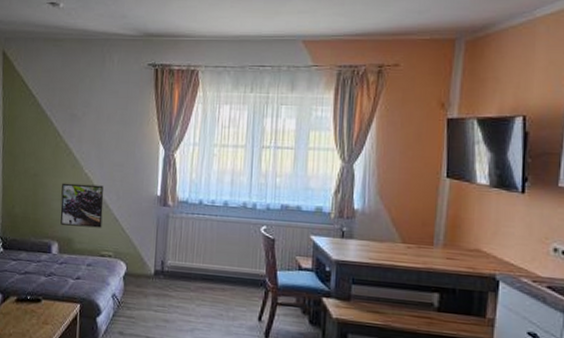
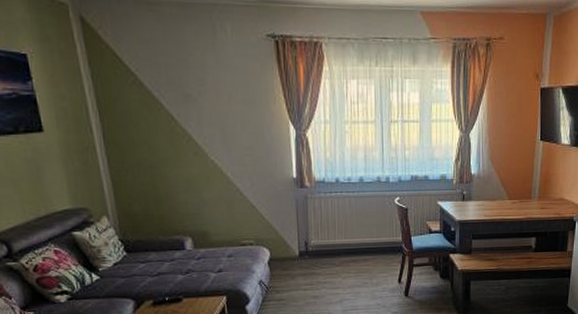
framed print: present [60,183,104,228] -> none [186,172,238,218]

